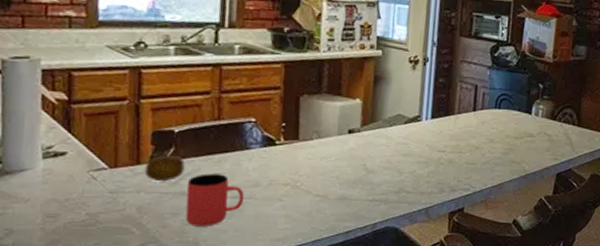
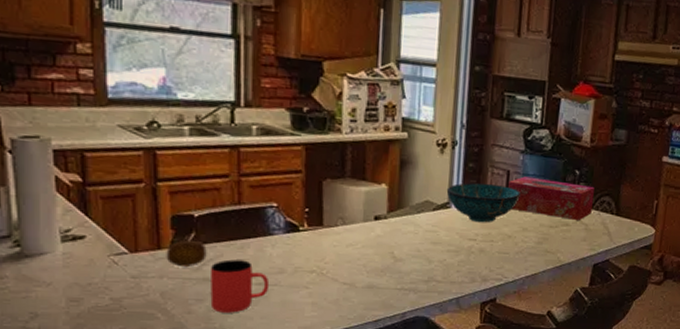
decorative bowl: none [417,97,488,135] -> present [446,183,520,223]
tissue box: none [475,90,557,131] -> present [507,176,594,220]

